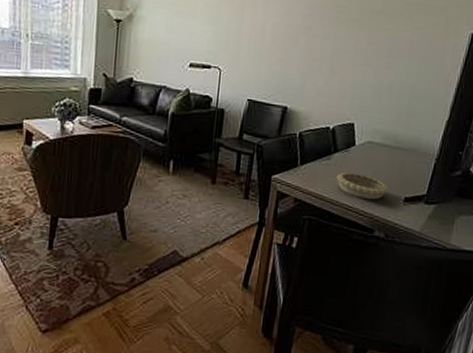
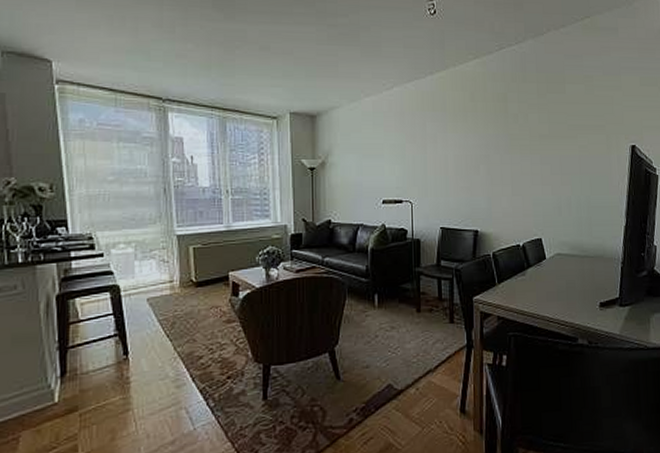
decorative bowl: present [336,172,389,200] -> none [533,285,584,309]

